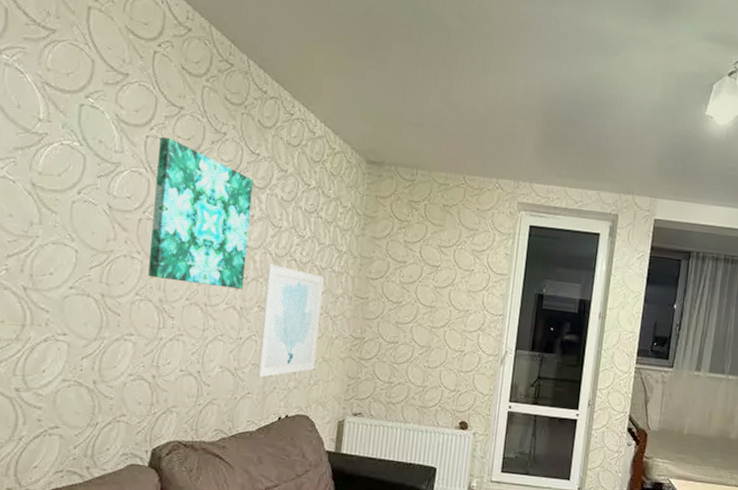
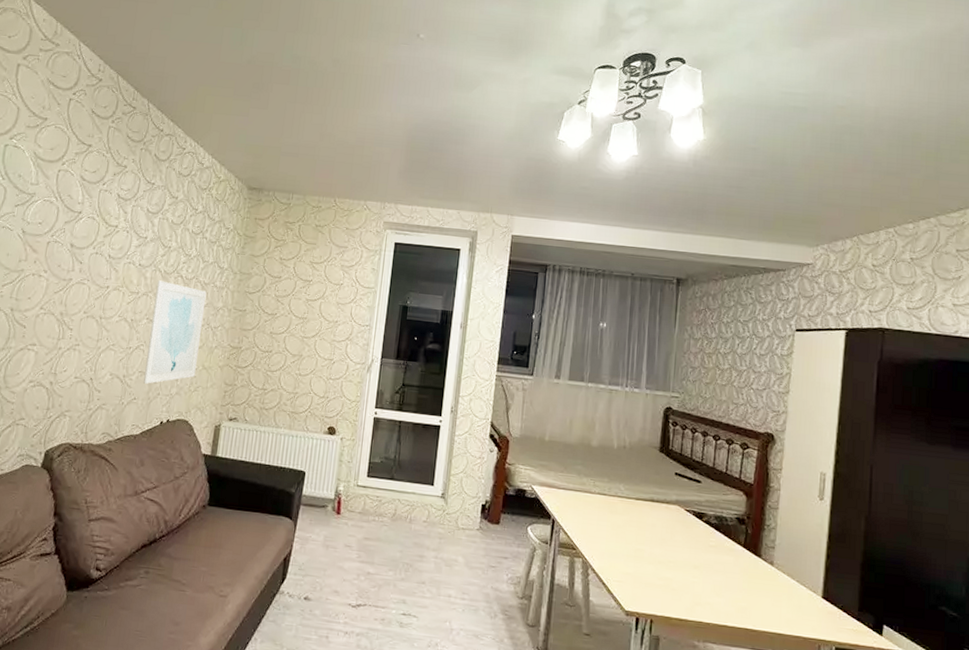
wall art: present [148,137,254,289] -> none [52,171,148,303]

